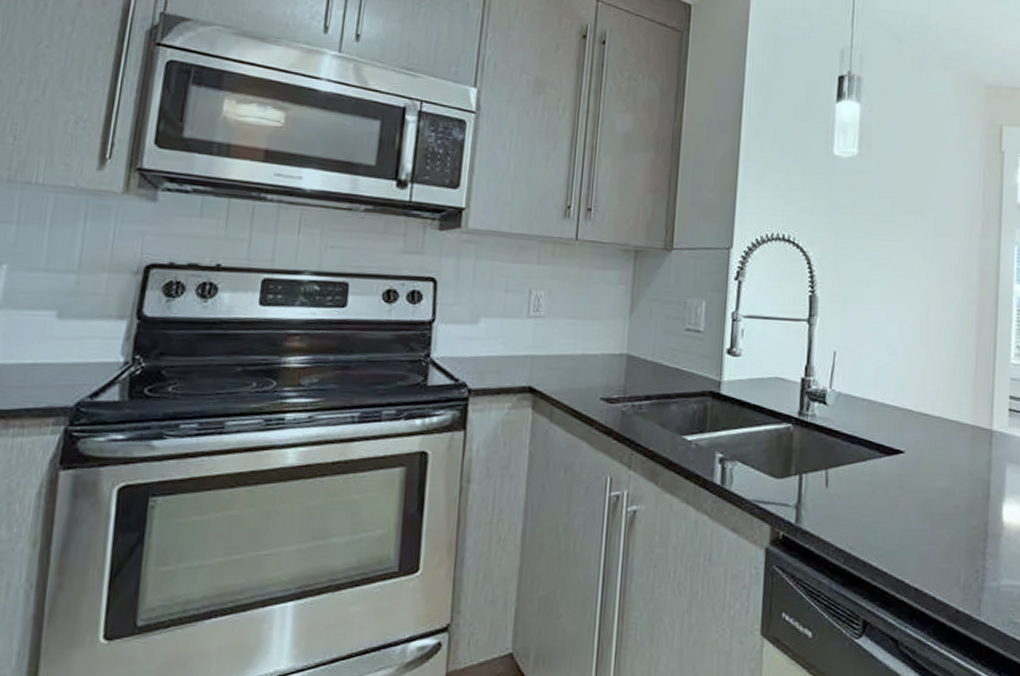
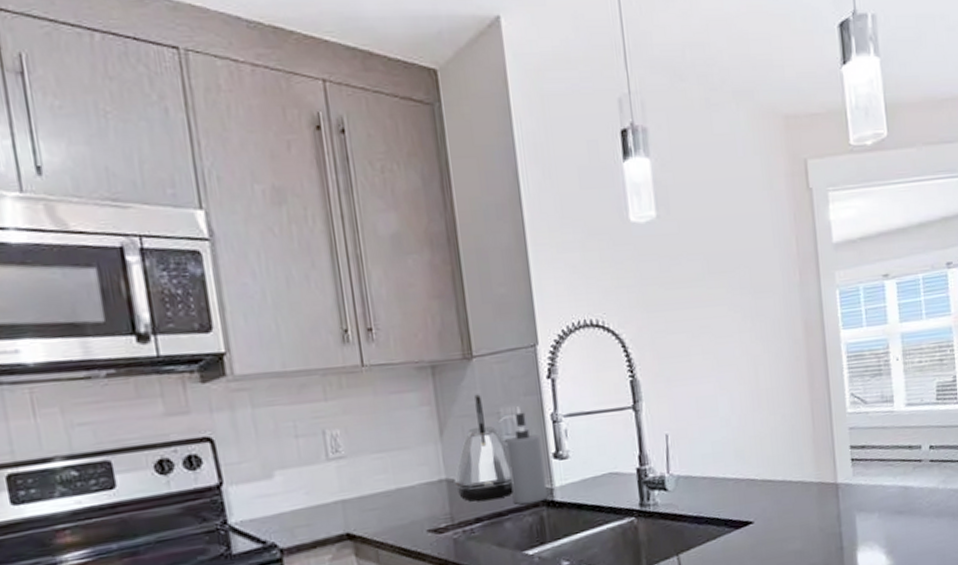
kettle: none [633,282,688,382] -> present [453,394,513,502]
soap dispenser: none [682,306,719,392] -> present [497,412,548,505]

